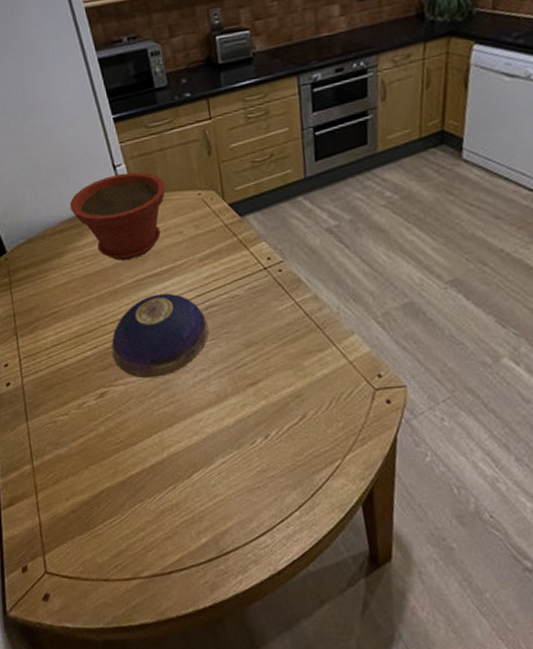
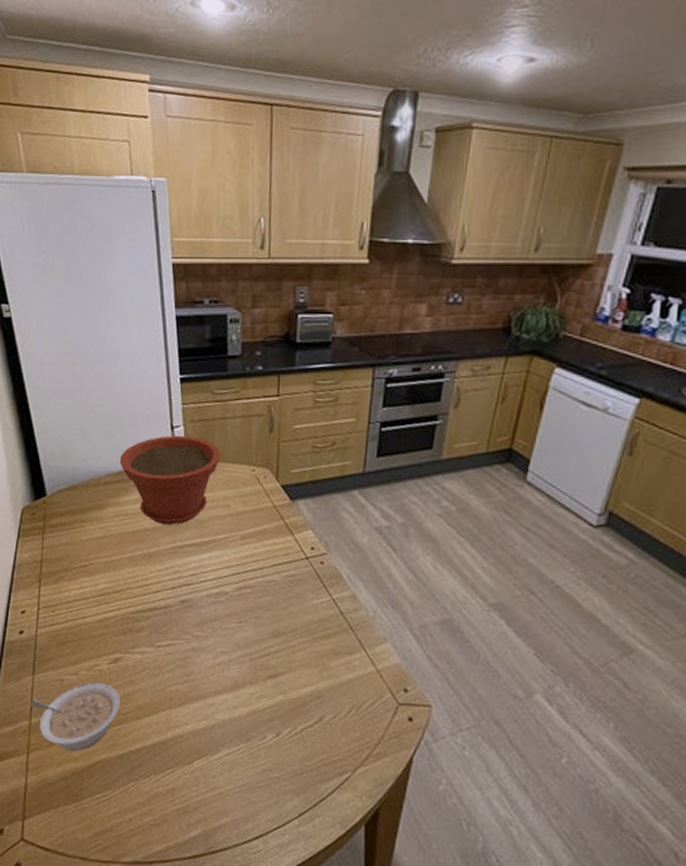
legume: none [30,418,114,485] -> present [31,682,121,752]
decorative bowl: present [111,293,209,379] -> none [134,565,239,652]

